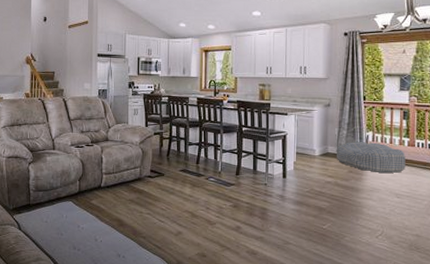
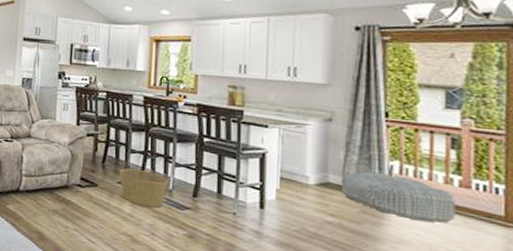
basket: none [181,158,217,188] -> present [119,168,168,209]

